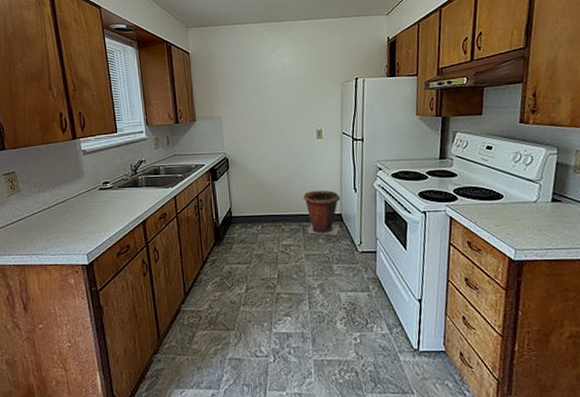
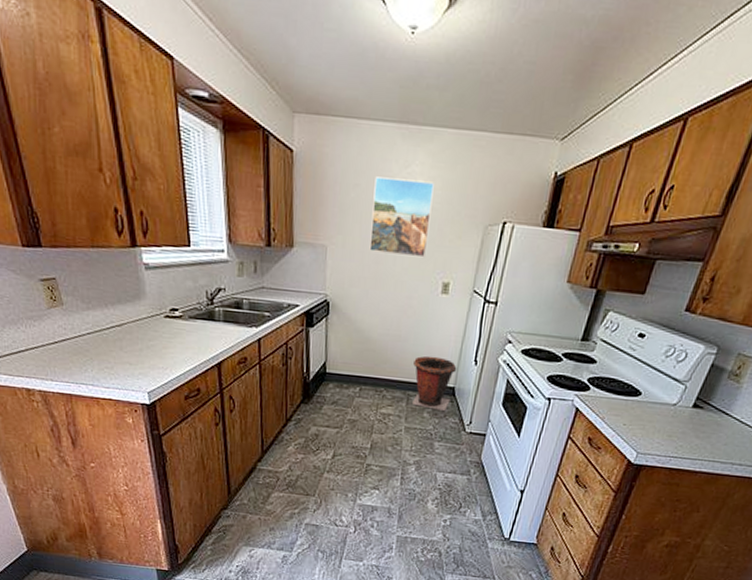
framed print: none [252,58,299,115] -> present [369,176,434,258]

